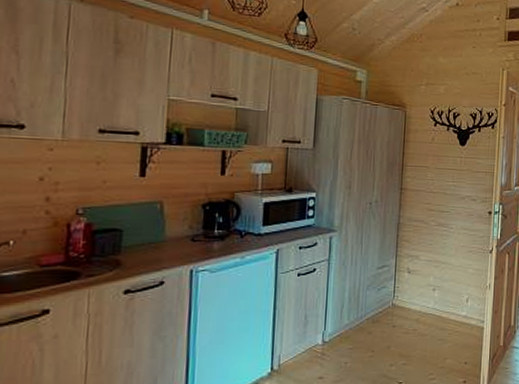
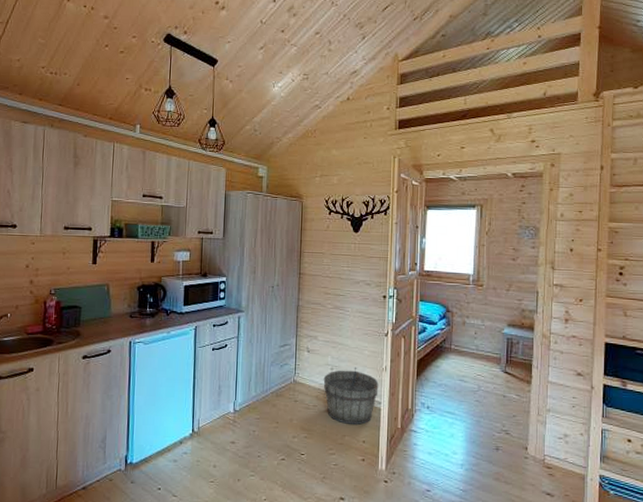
wooden bucket: none [424,286,482,346] -> present [323,367,379,425]

